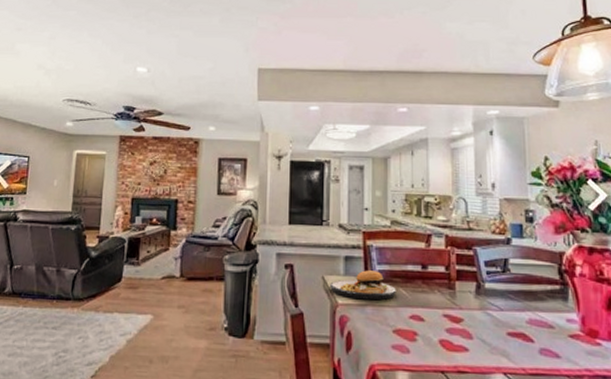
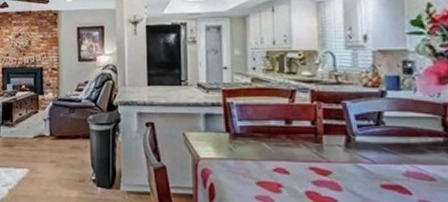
plate: present [330,268,396,300] -> none [191,124,259,155]

